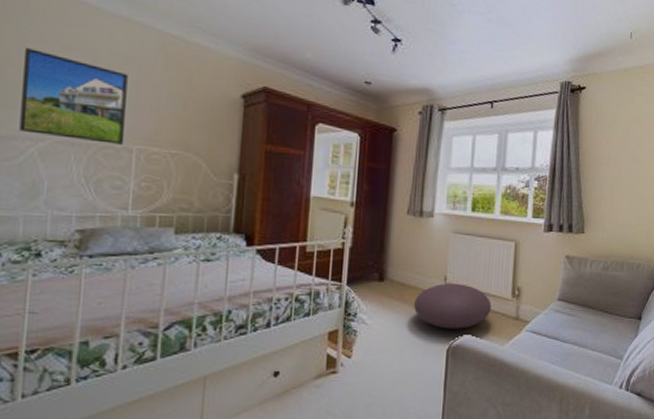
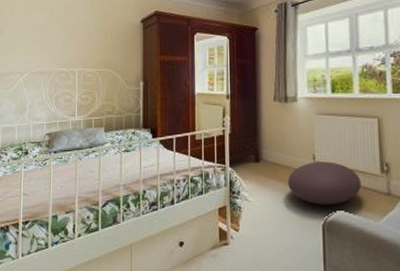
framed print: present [19,48,128,145] -> none [13,12,71,70]

